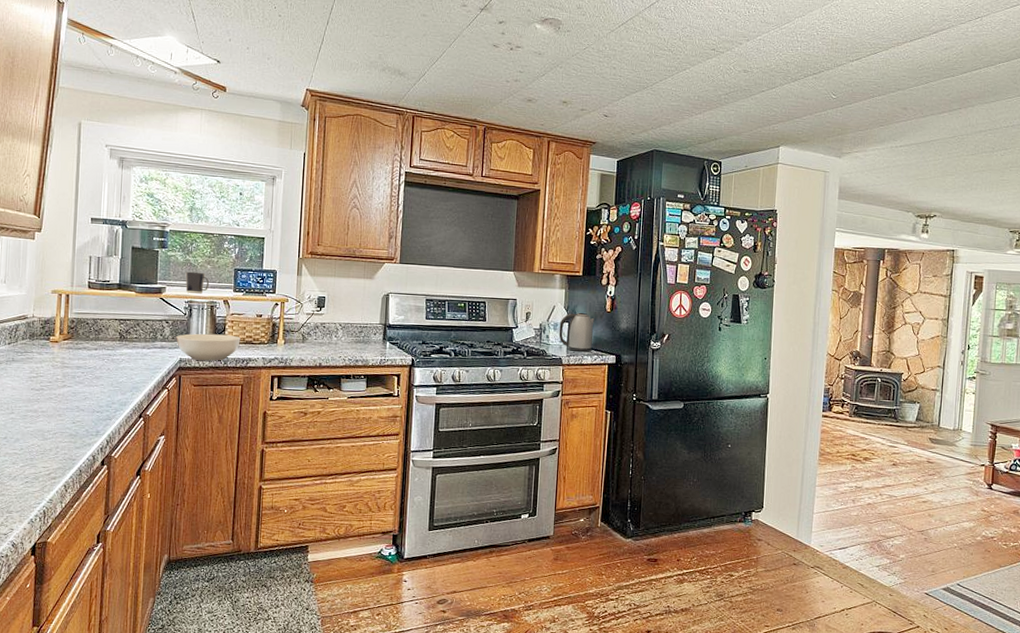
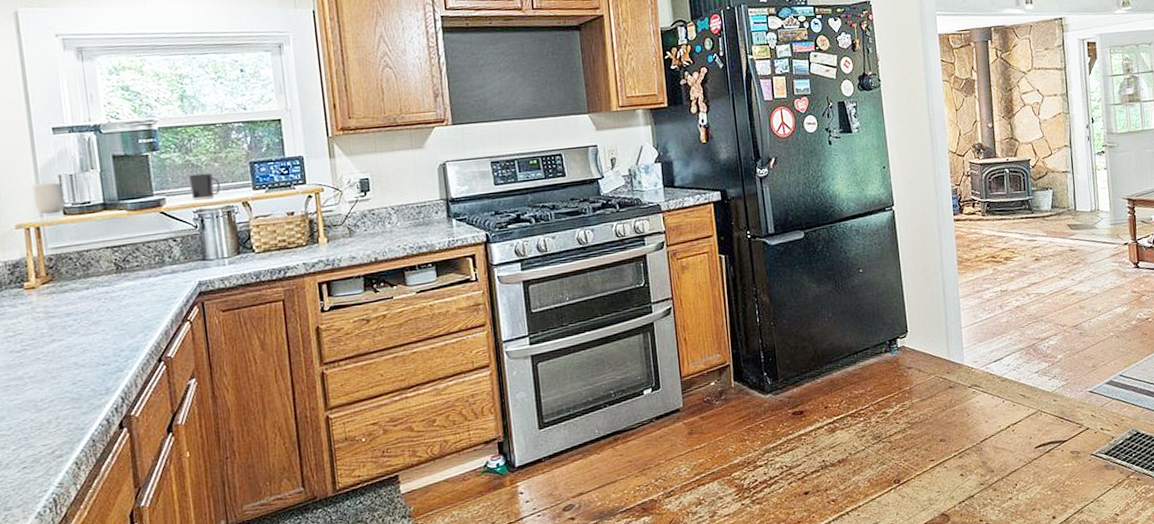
cup: none [68,261,92,286] -> present [32,182,66,214]
bowl: present [176,333,241,361] -> none [189,242,272,280]
kettle: present [559,312,595,353] -> none [651,148,692,195]

